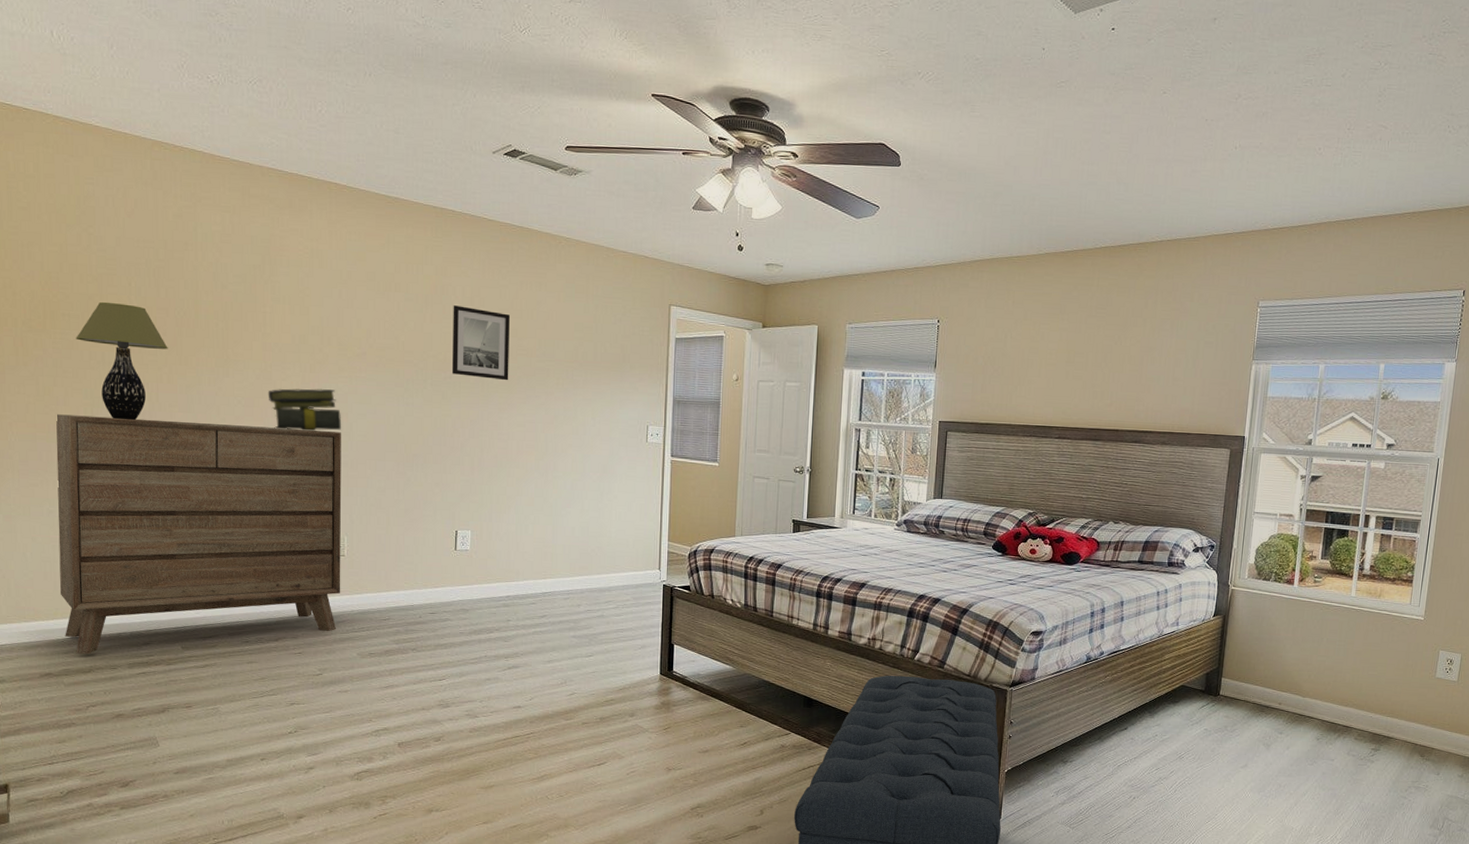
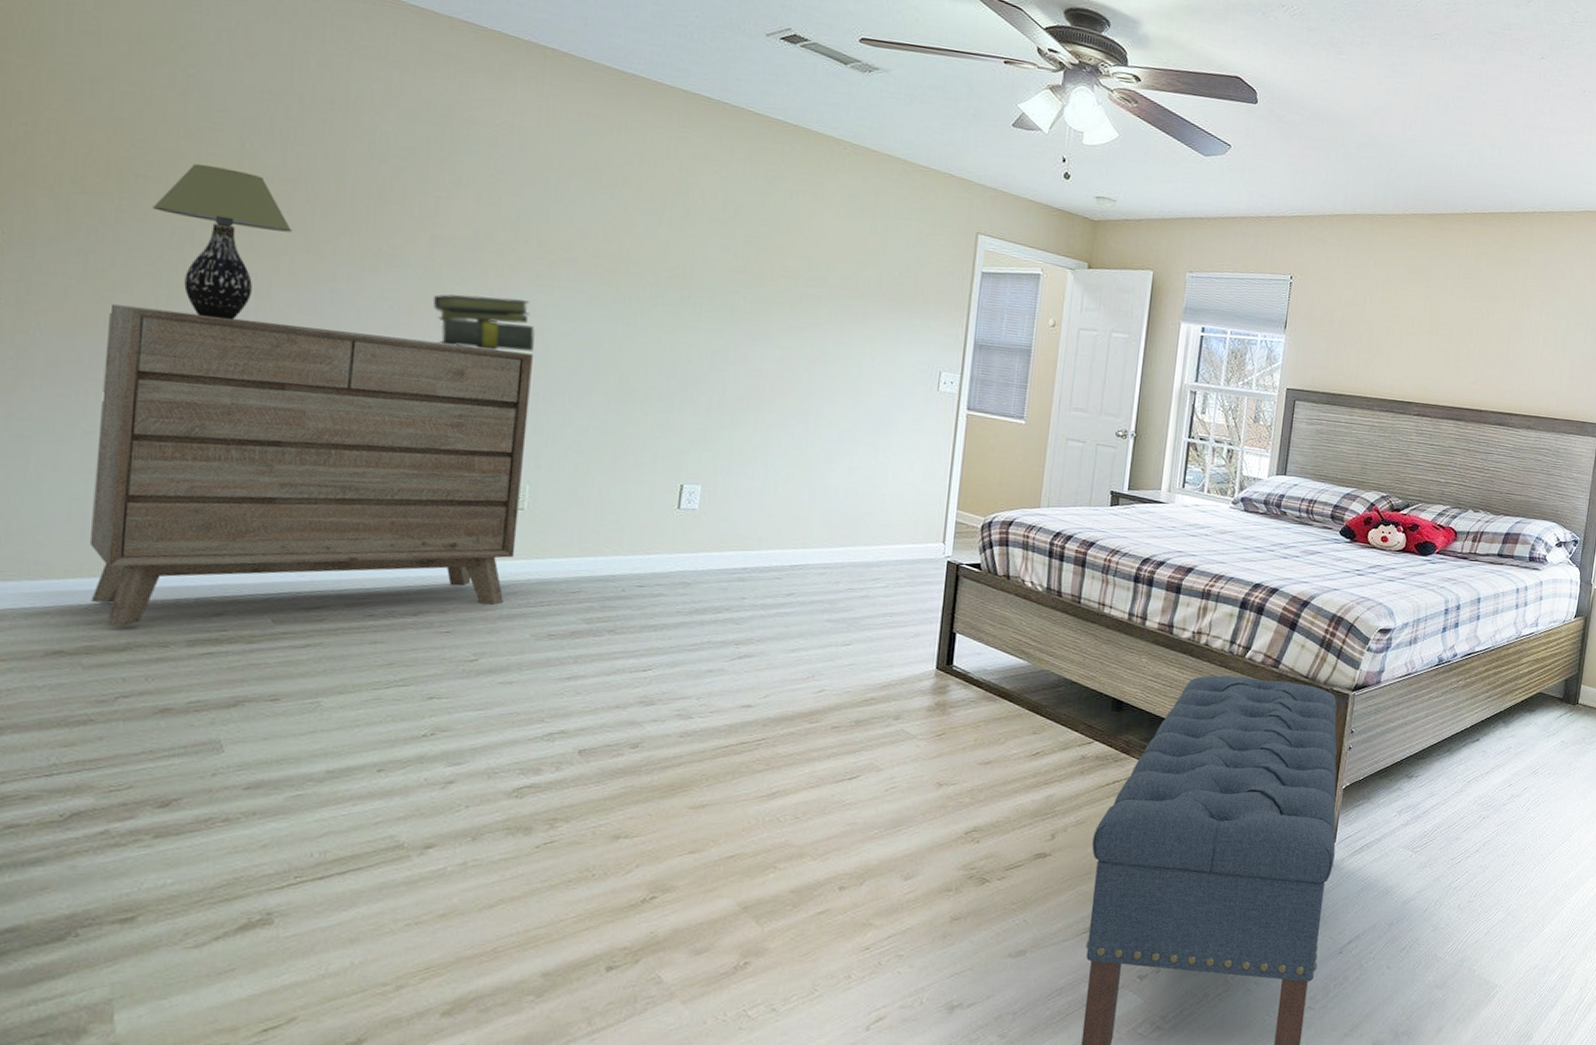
wall art: present [451,305,510,381] -> none [691,210,773,307]

